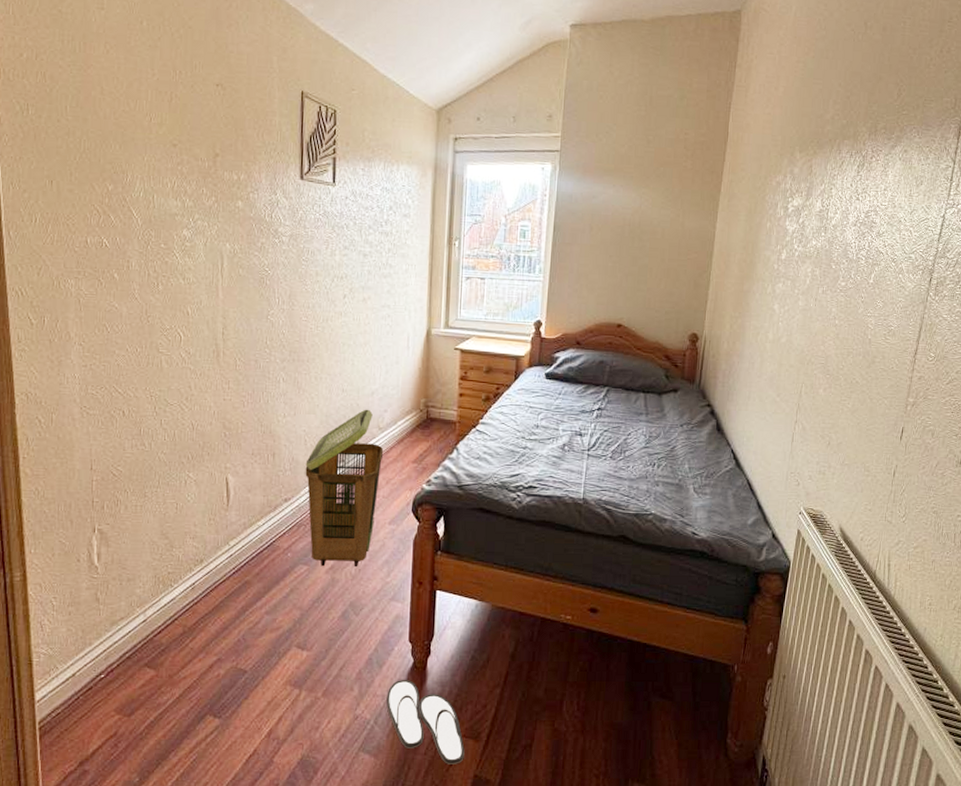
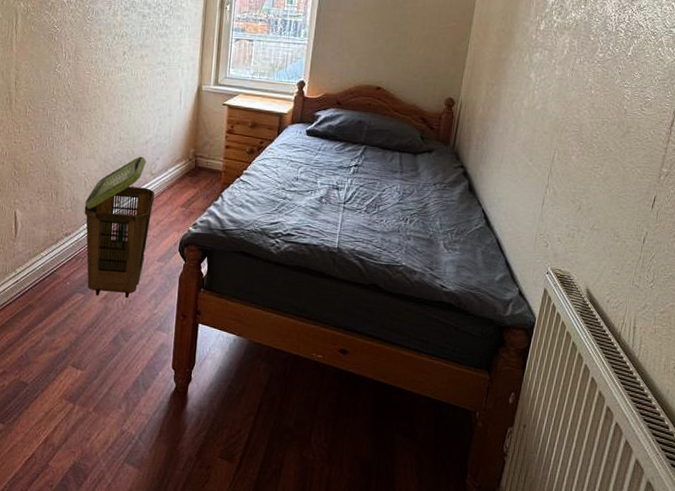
slippers: present [386,680,465,764] -> none [150,402,219,482]

